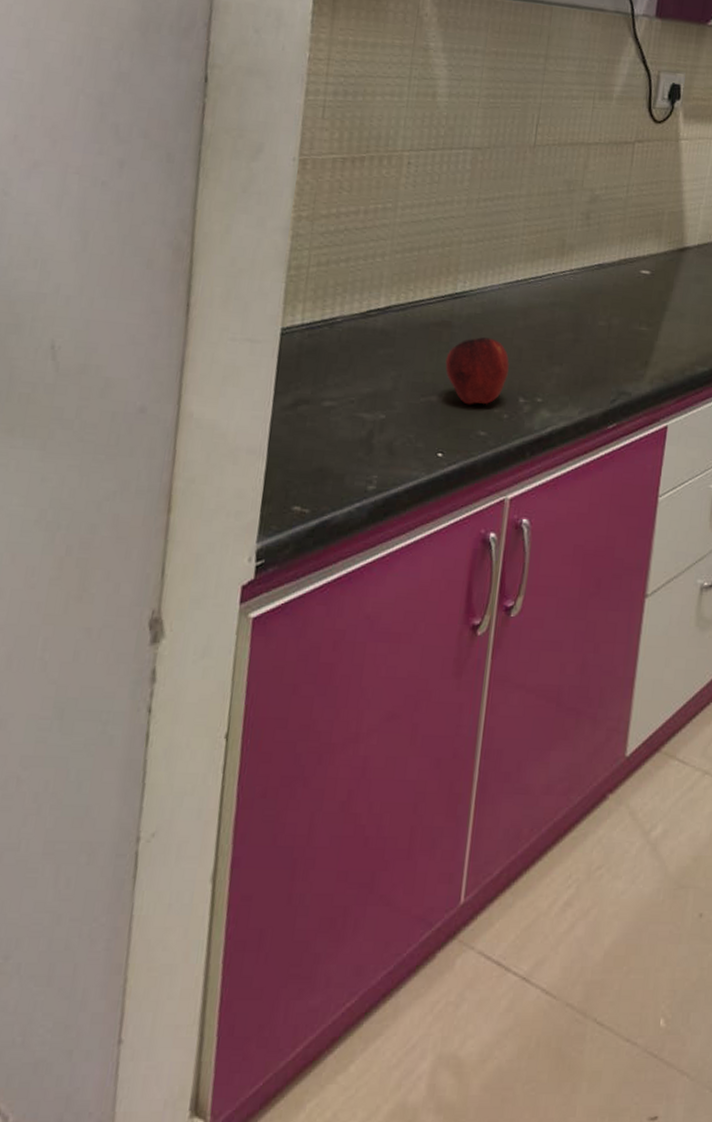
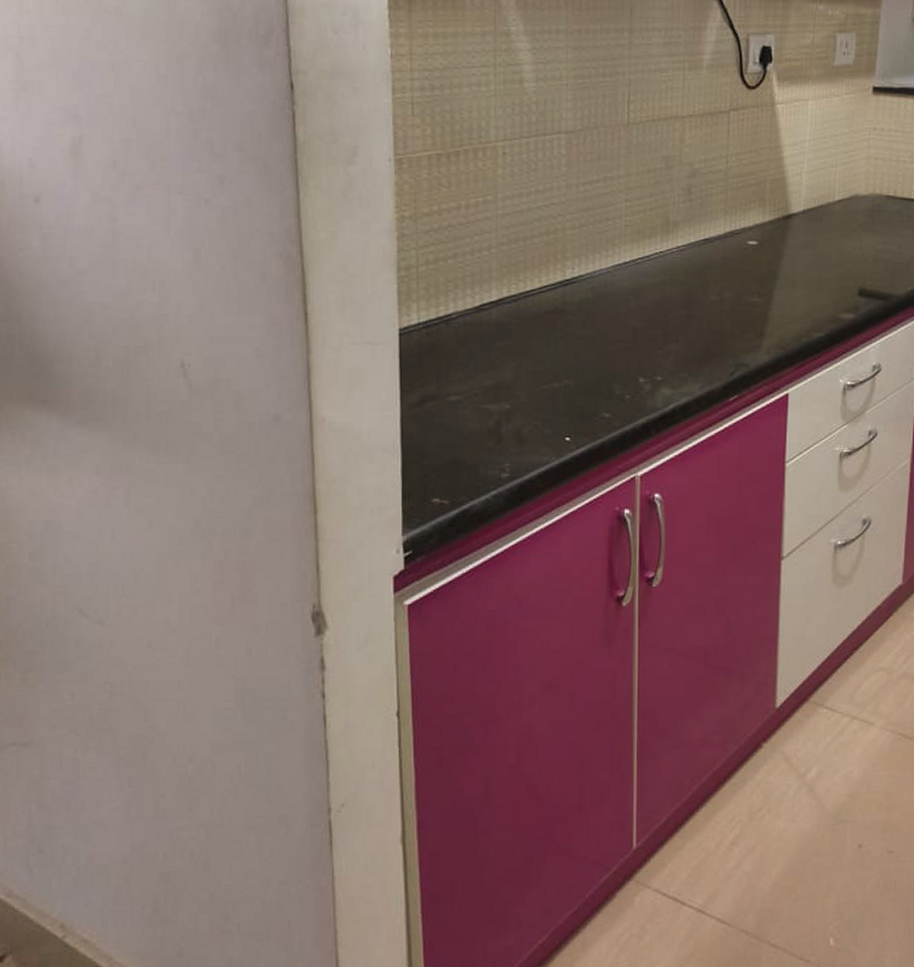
apple: present [445,337,510,405] -> none [563,321,626,389]

